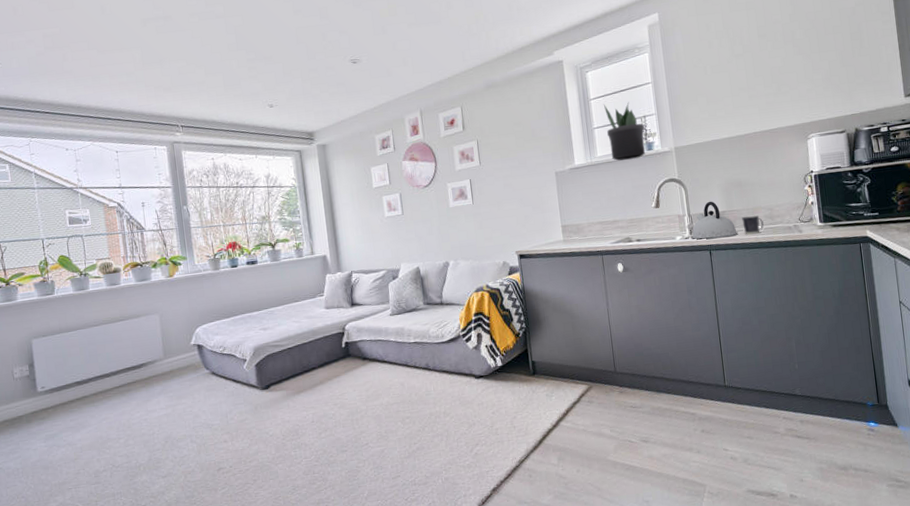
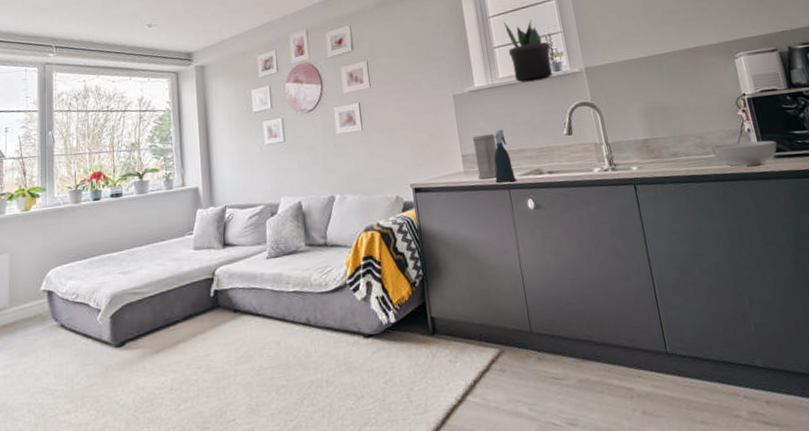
canister: none [572,207,592,248] -> present [473,134,497,181]
spray bottle: none [589,202,608,250] -> present [493,129,516,184]
kettle: present [692,201,738,240] -> none [612,127,666,172]
mug: present [742,214,764,235] -> none [668,143,695,167]
bowl: none [778,212,835,235] -> present [710,140,778,167]

